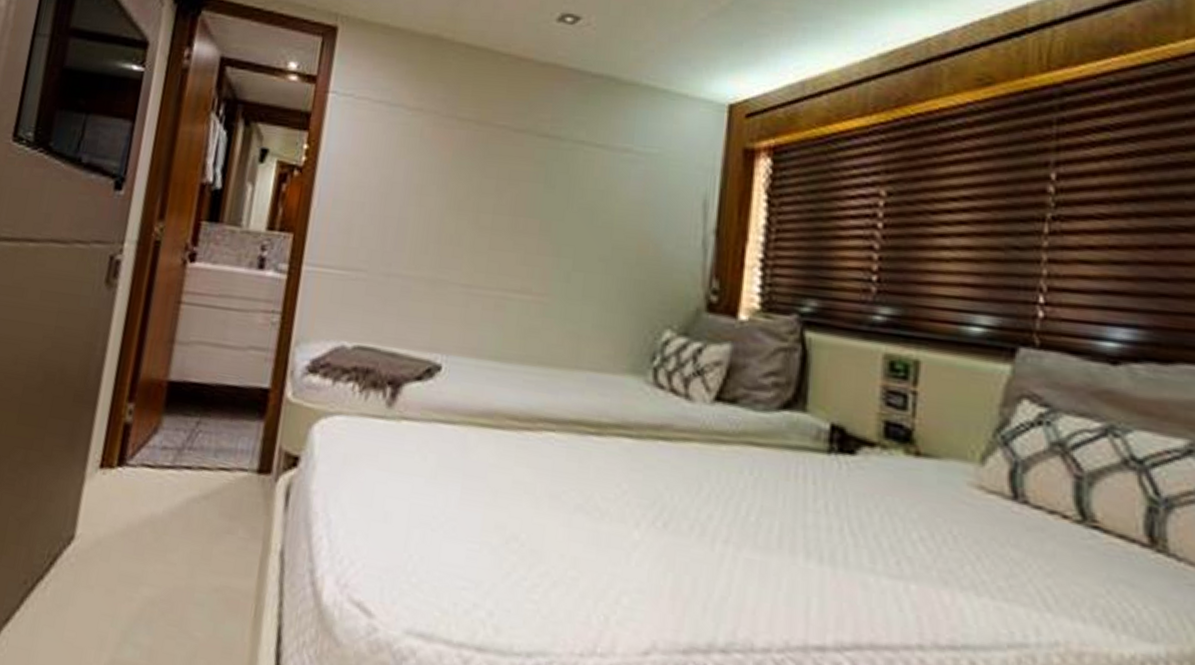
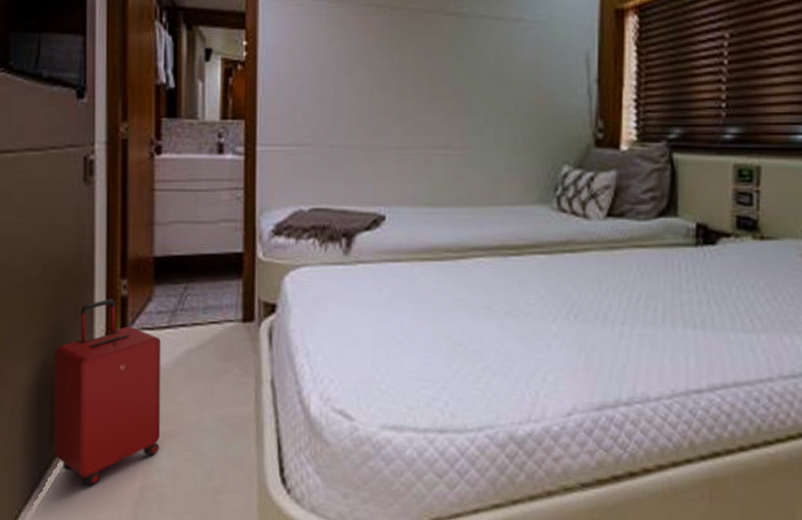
suitcase: none [18,423,161,651] -> present [54,298,162,486]

